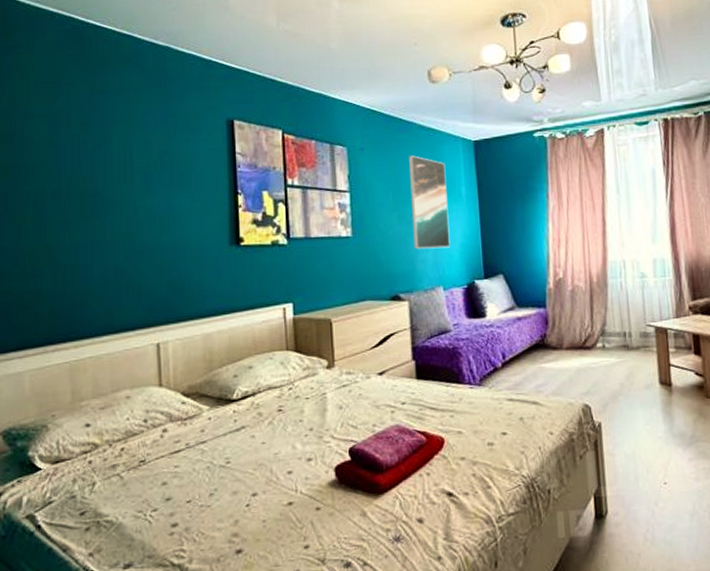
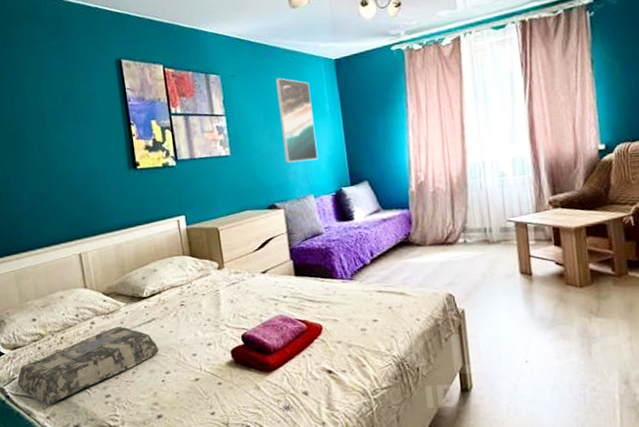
cushion: none [55,435,247,538] -> present [17,326,160,405]

